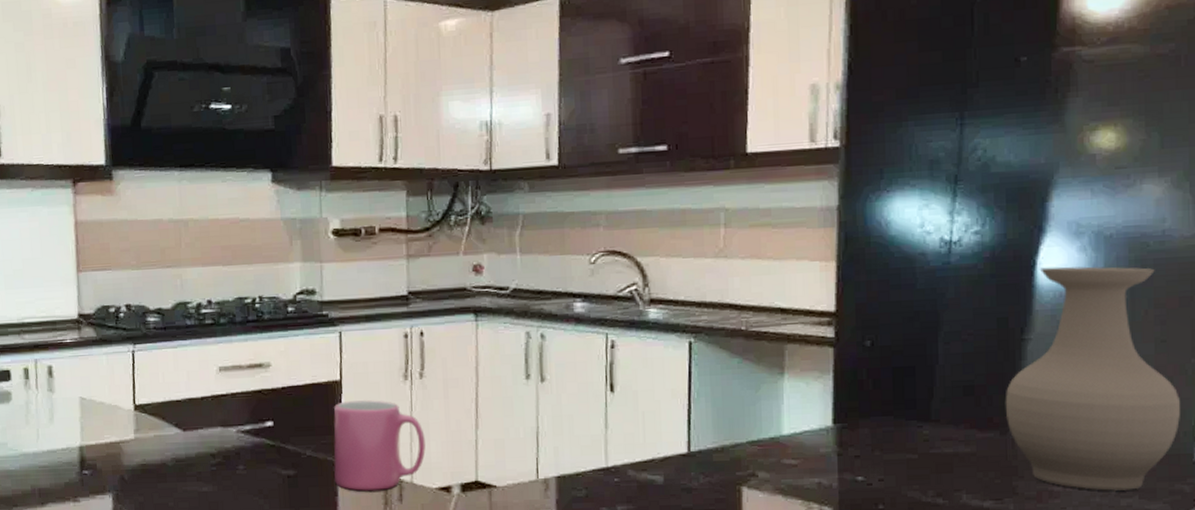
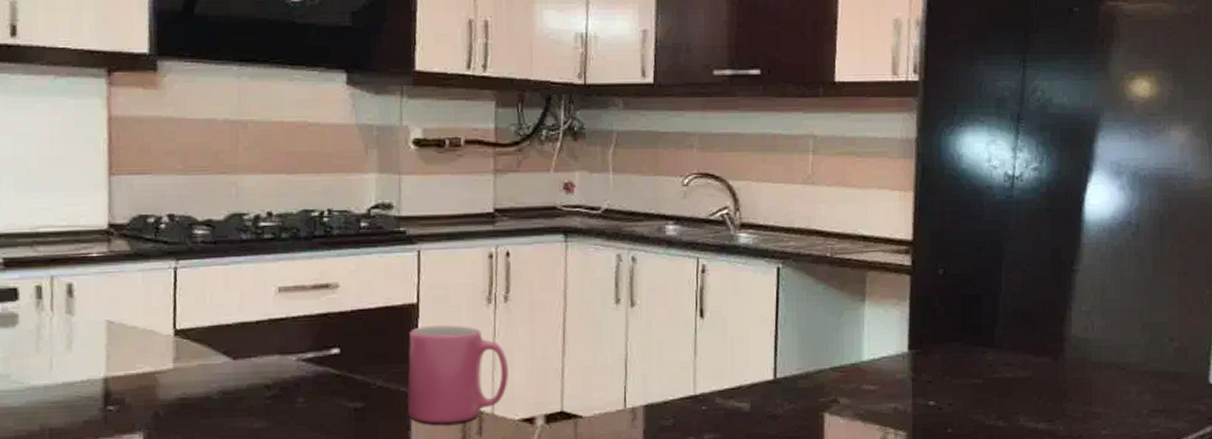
vase: present [1005,266,1180,491] -> none [1057,203,1197,412]

